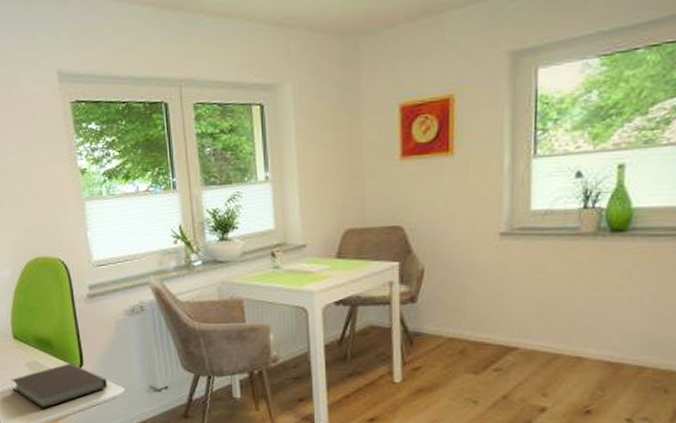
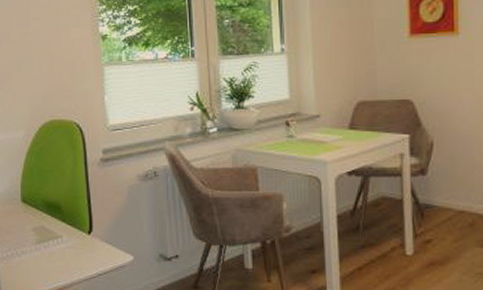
notebook: present [11,363,108,409] -> none [16,228,117,277]

